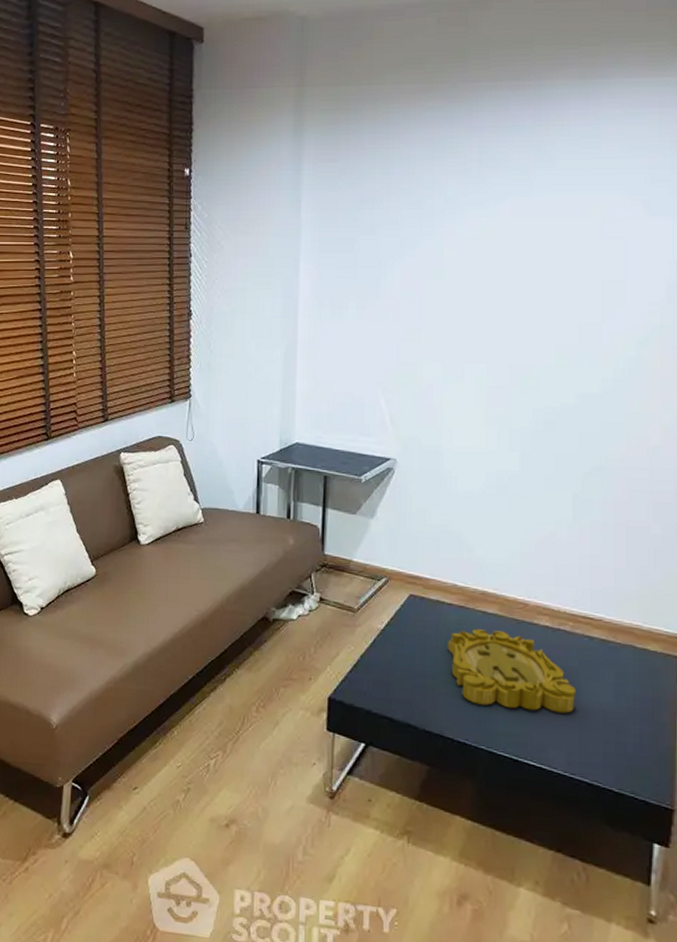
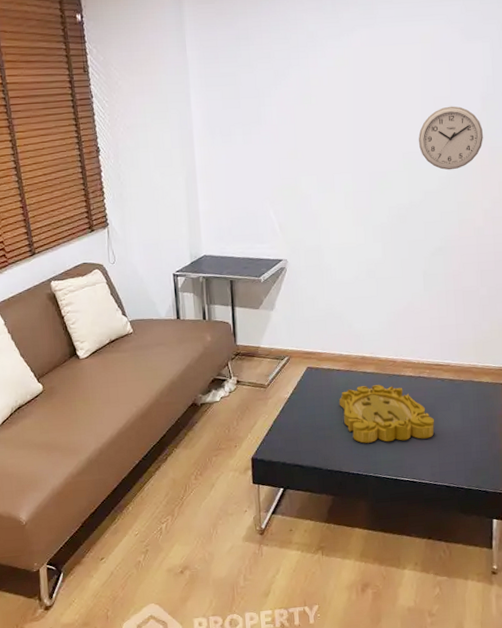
wall clock: none [578,293,667,371] -> present [419,106,483,170]

